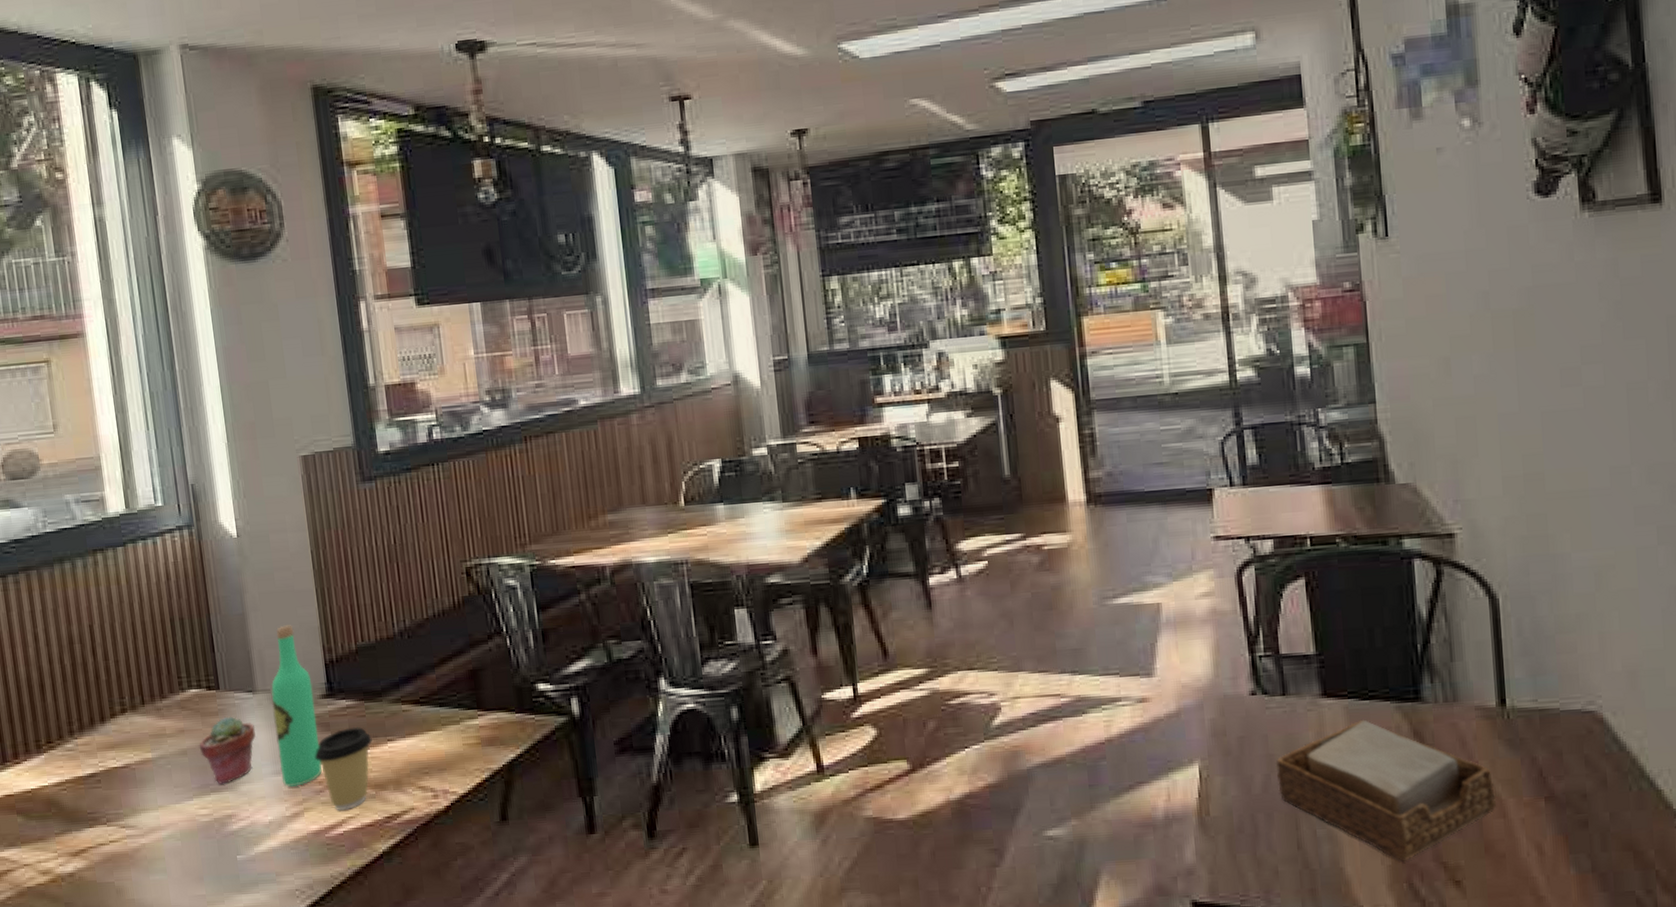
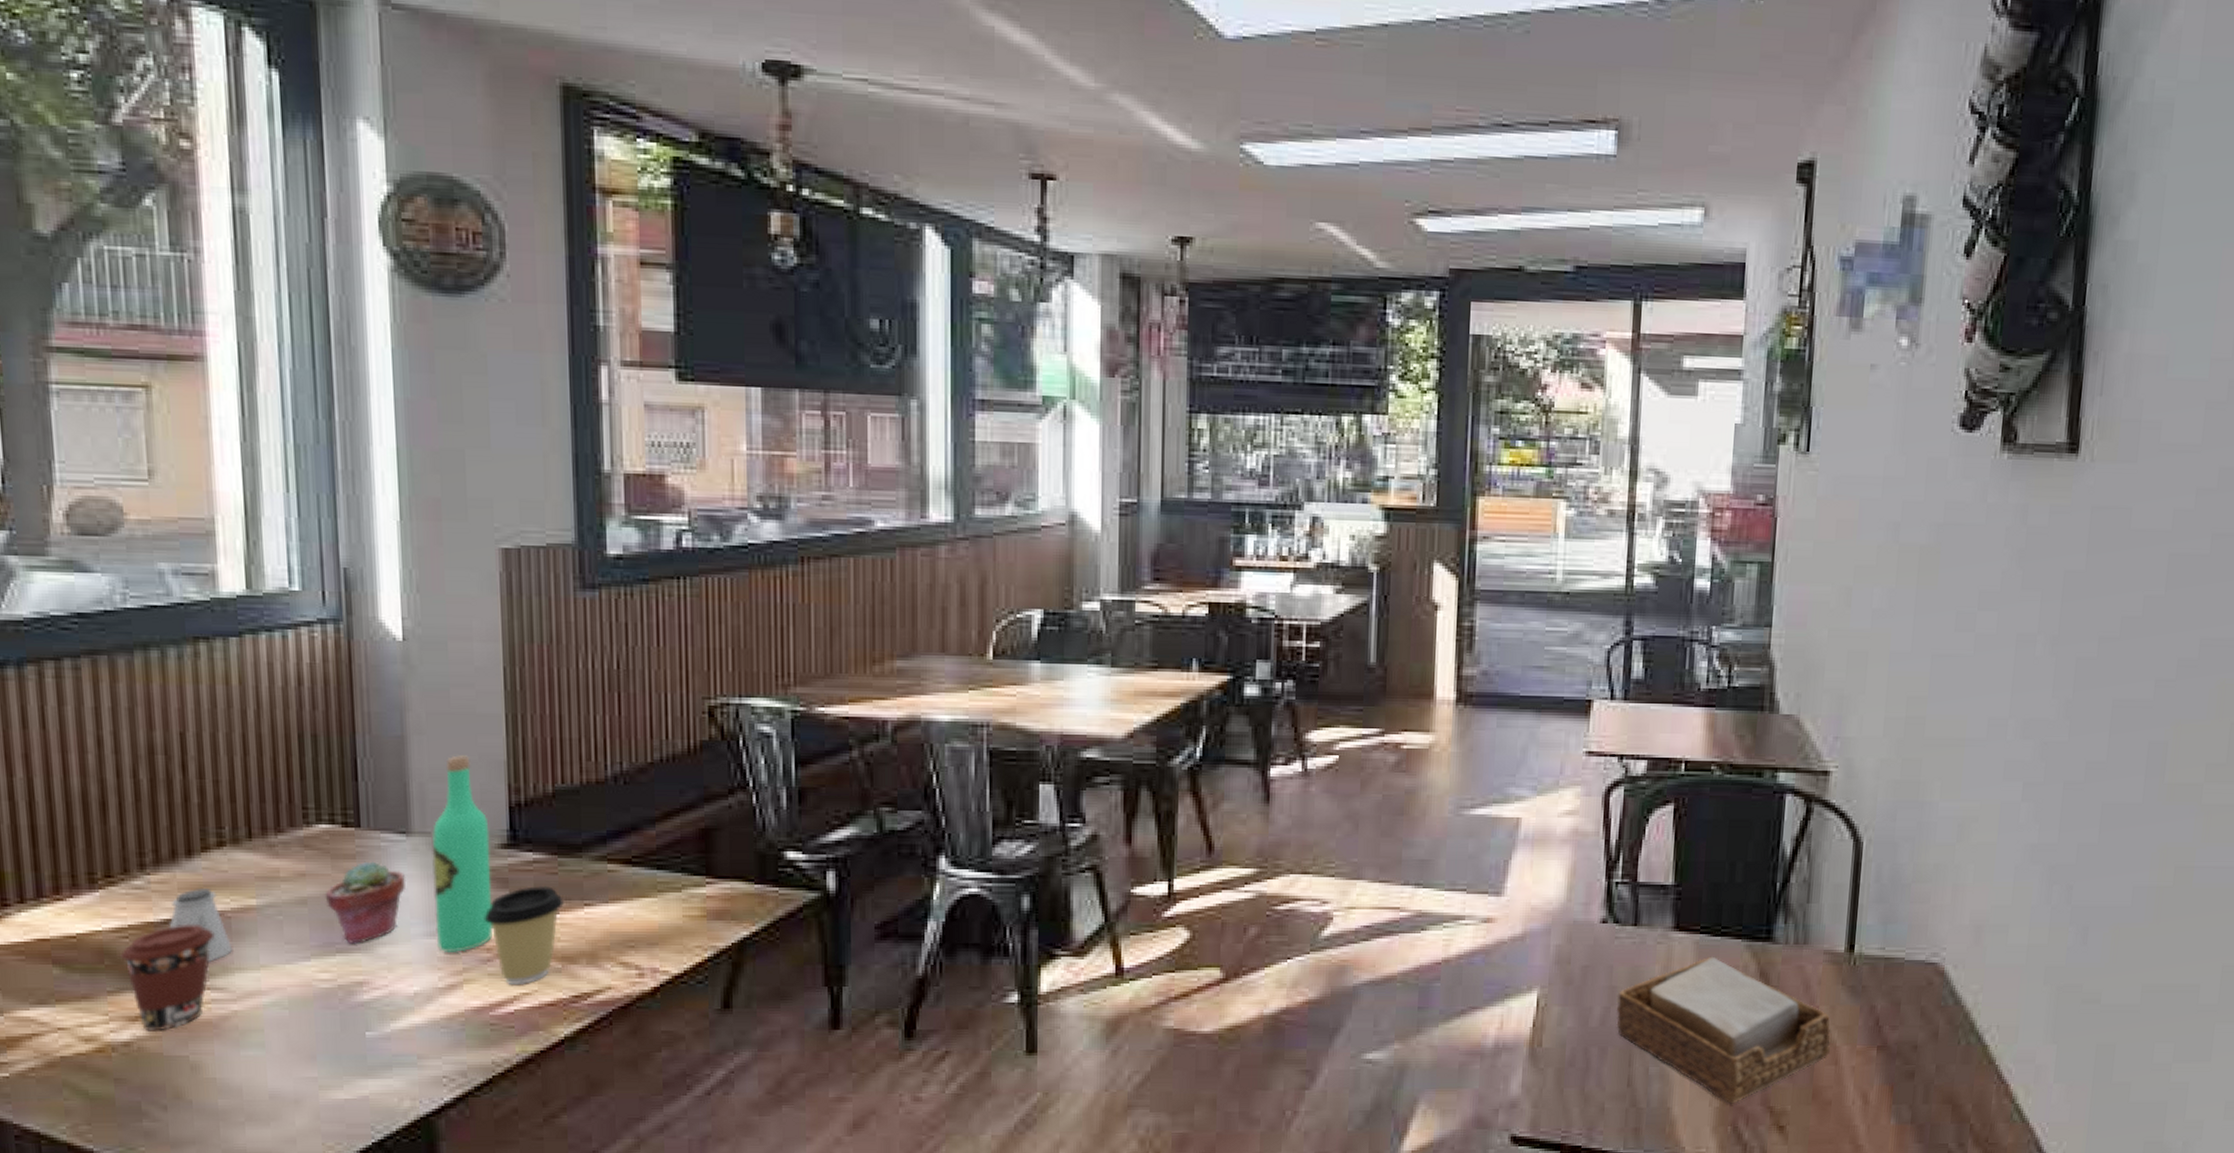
coffee cup: none [62,776,125,864] -> present [120,925,215,1031]
saltshaker: none [92,747,139,806] -> present [168,889,233,962]

